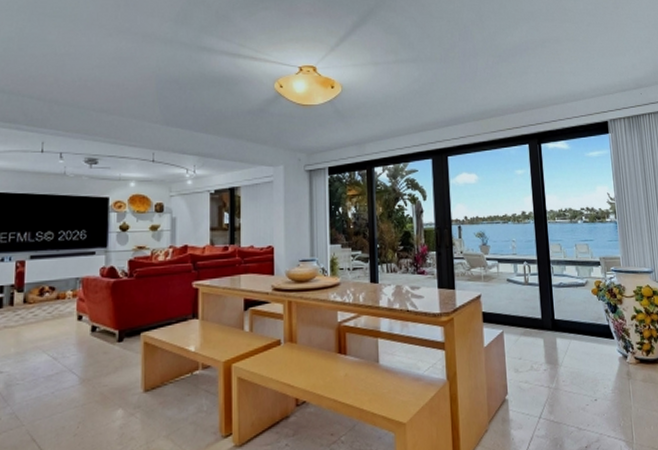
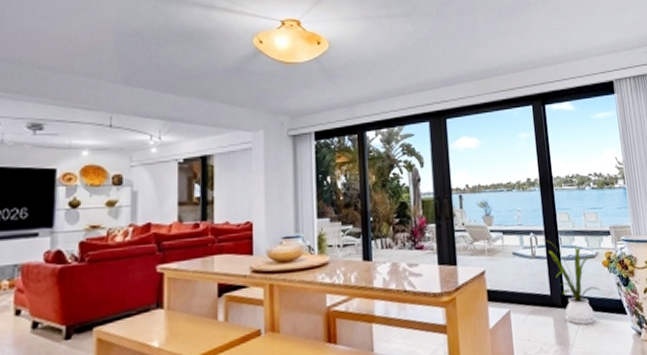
house plant: none [535,267,590,347] -> present [543,239,601,325]

